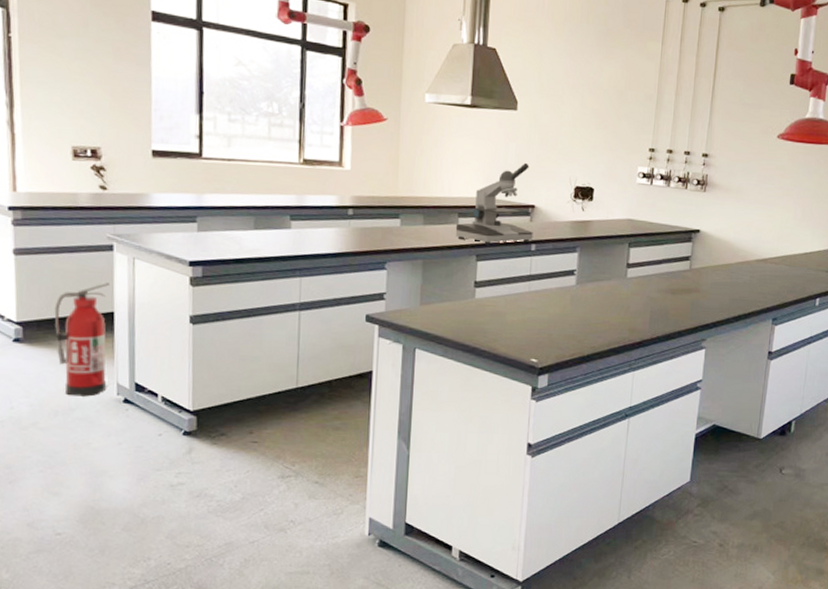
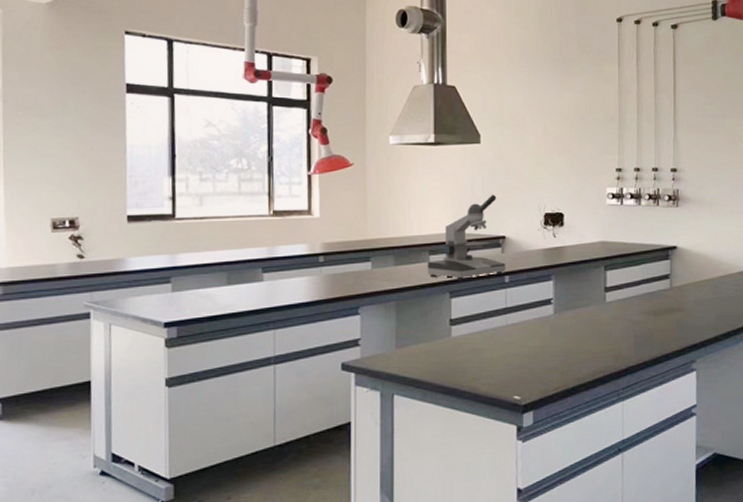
fire extinguisher: present [54,283,109,397] -> none [32,351,86,472]

